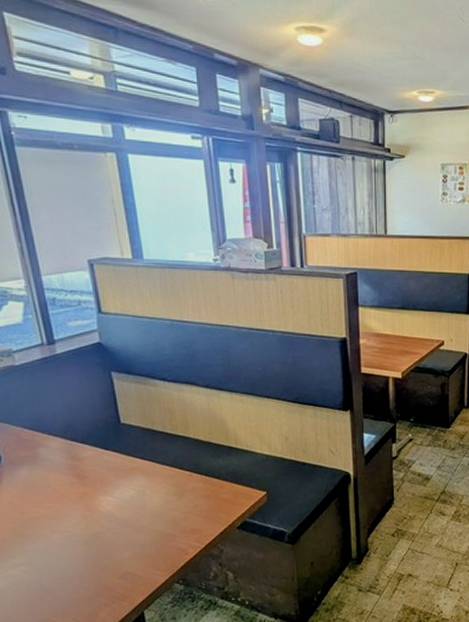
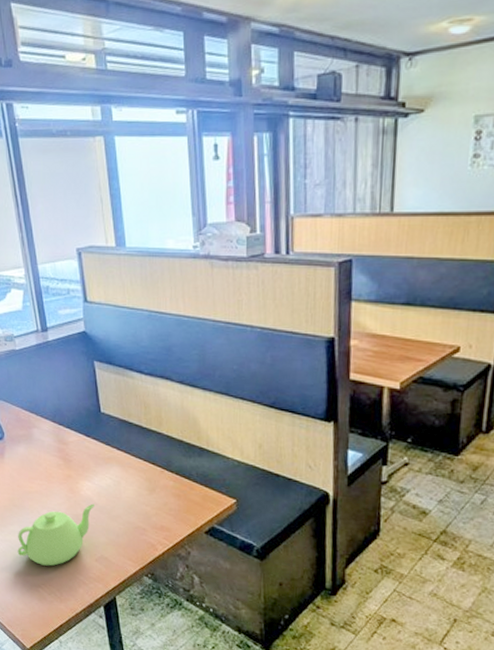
teapot: none [20,518,116,596] -> present [17,503,94,566]

